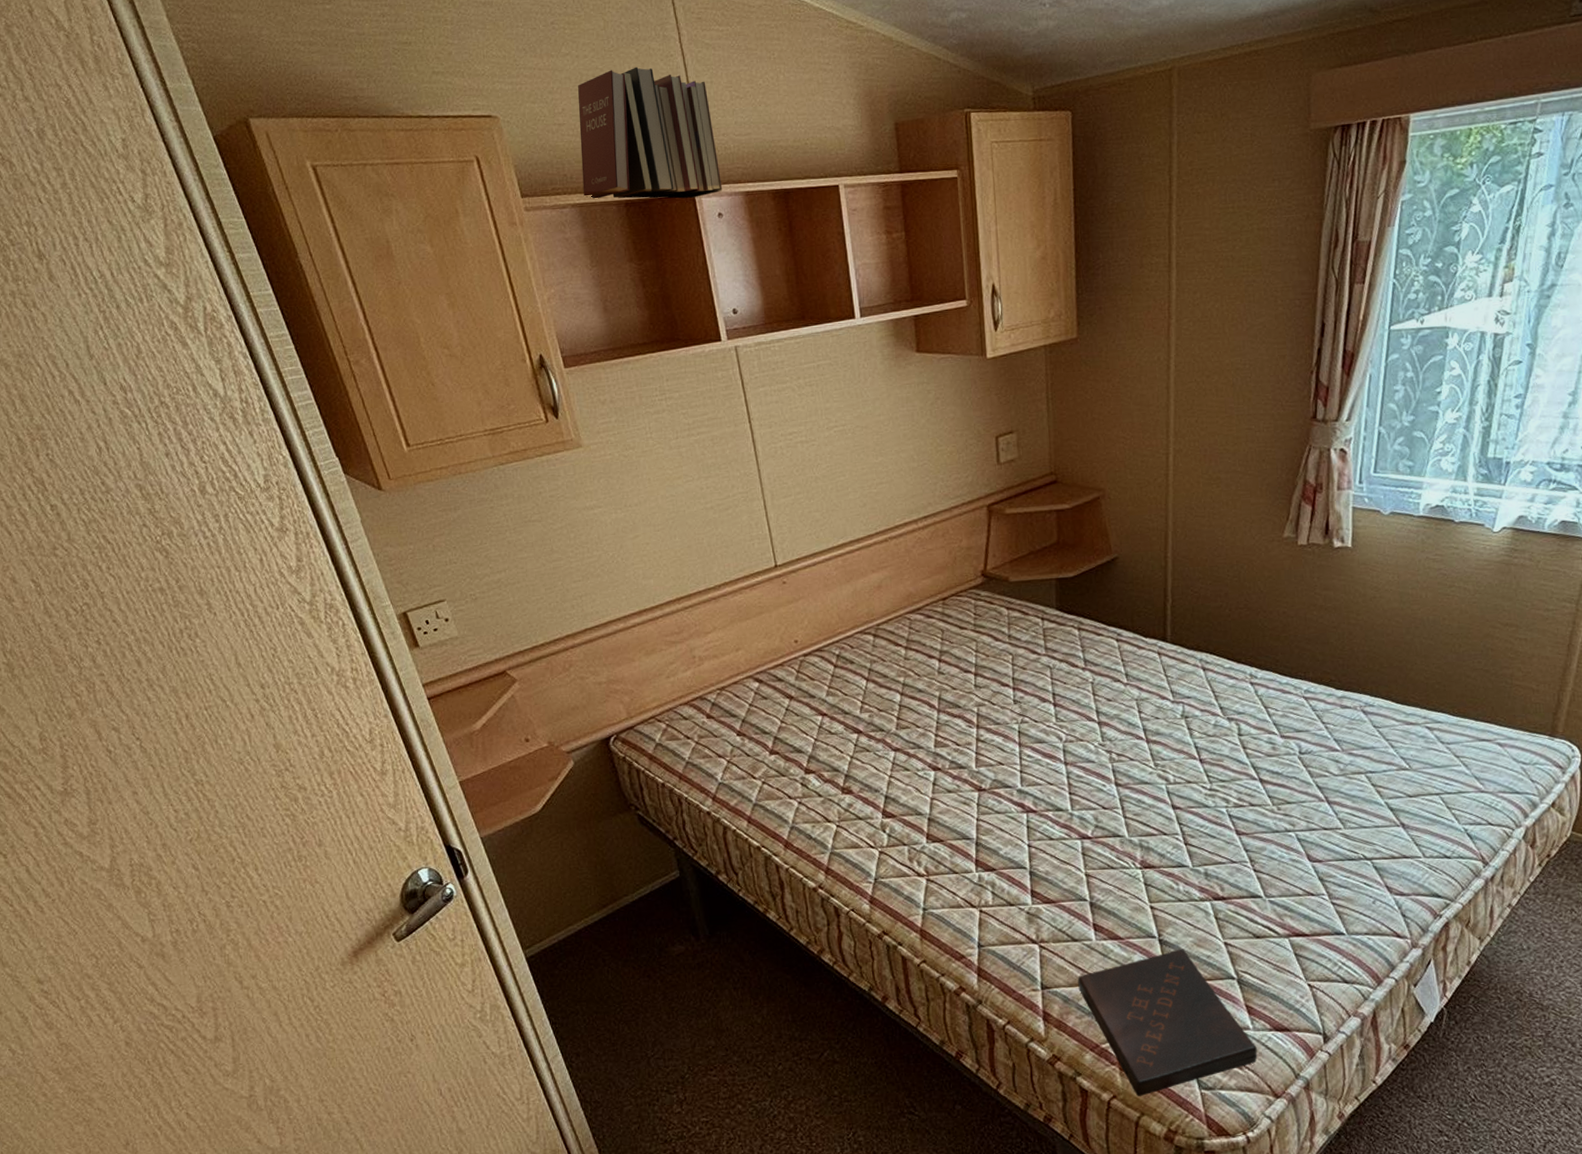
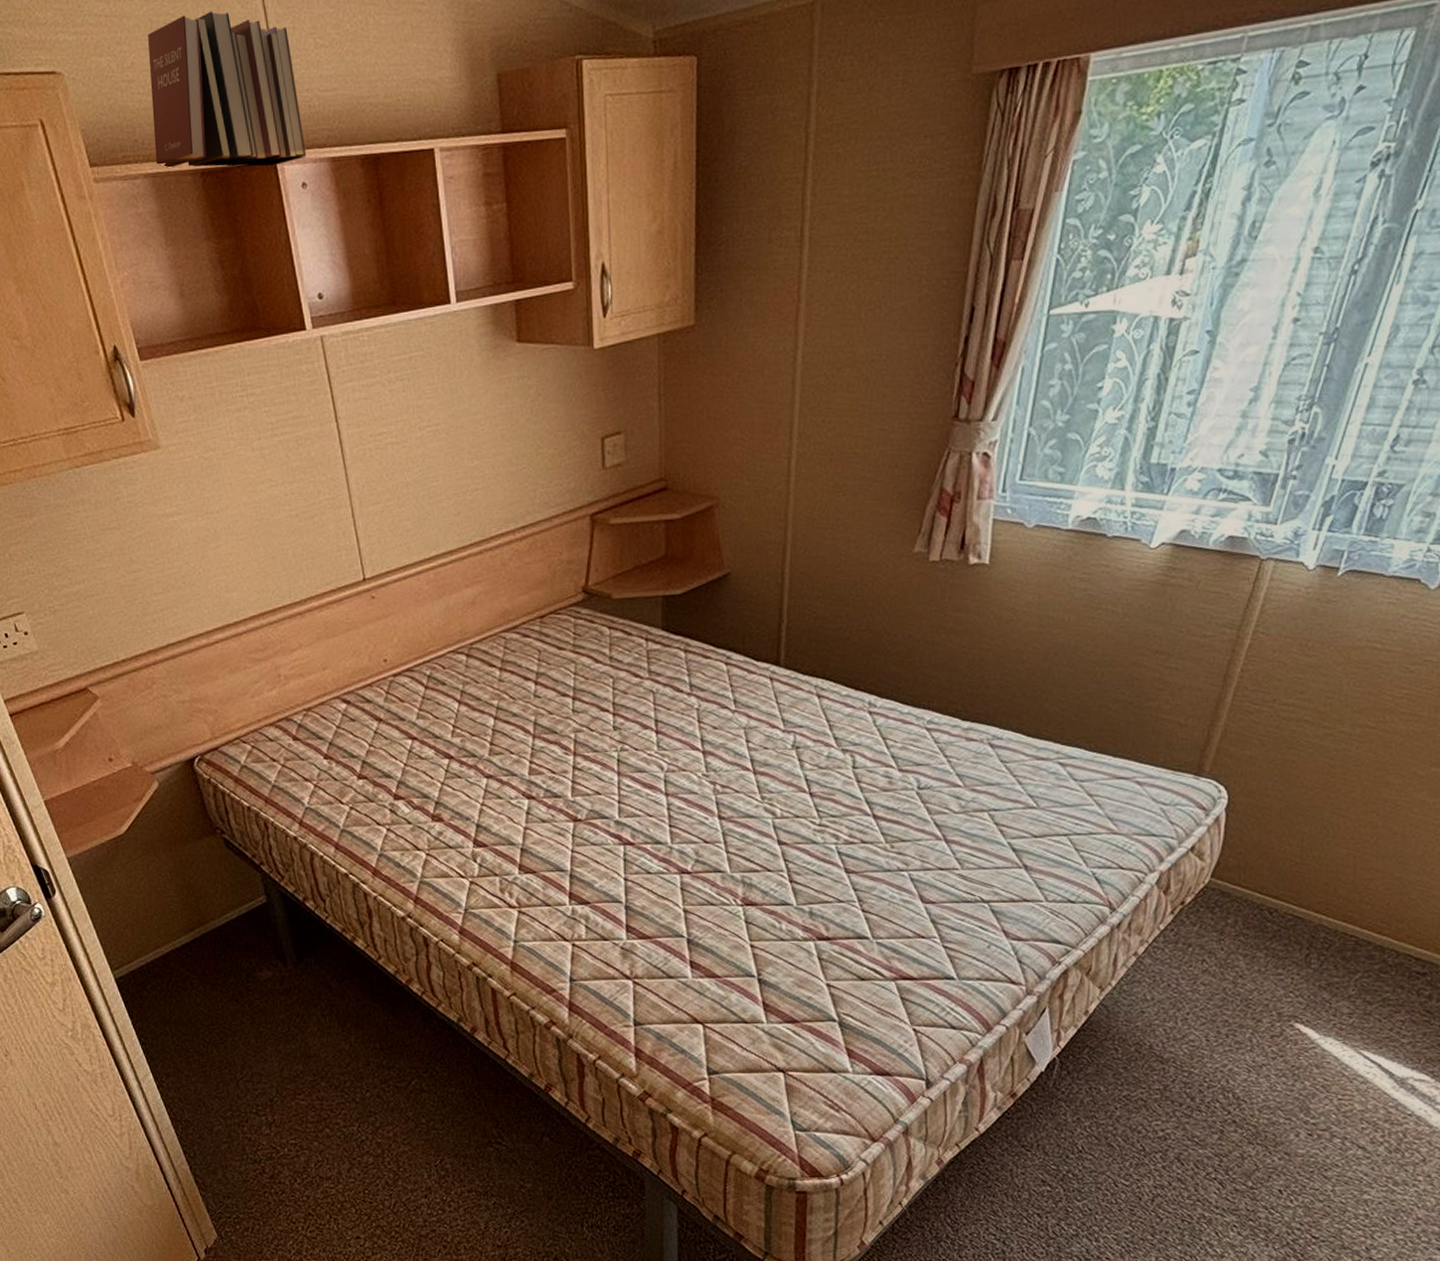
book: present [1077,949,1258,1096] -> none [672,989,856,1135]

